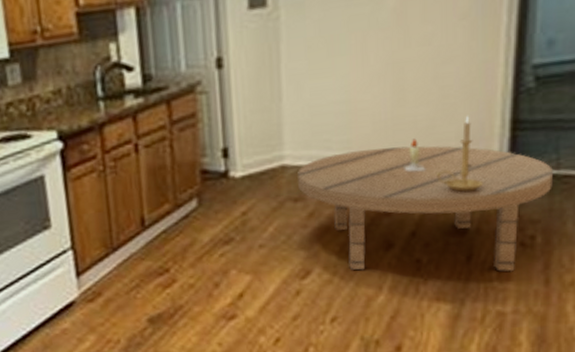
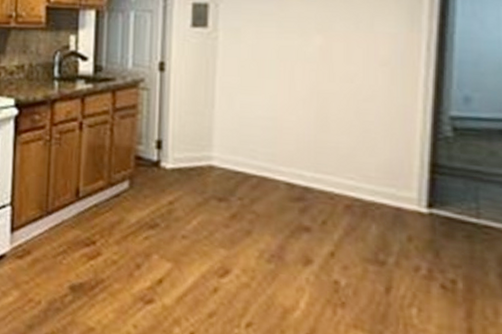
dining table: present [296,138,553,272] -> none [222,163,473,313]
candle holder: present [437,116,483,192] -> none [357,152,402,223]

